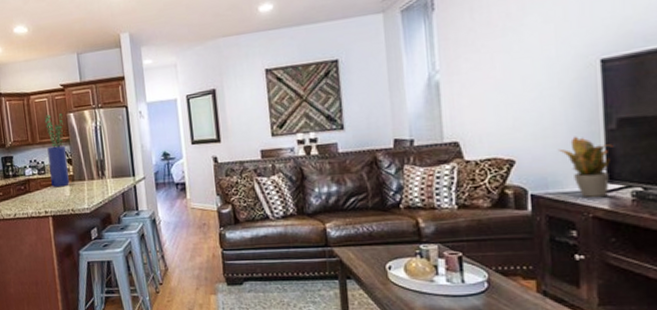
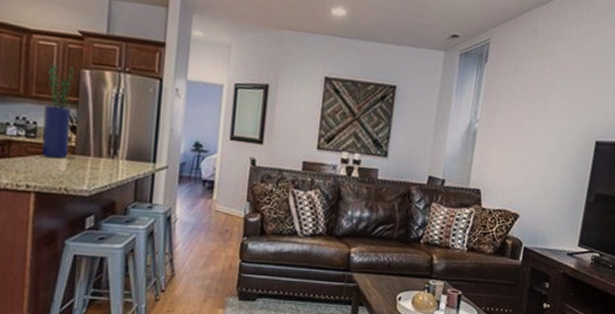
potted plant: present [557,136,613,198] -> none [551,202,589,257]

